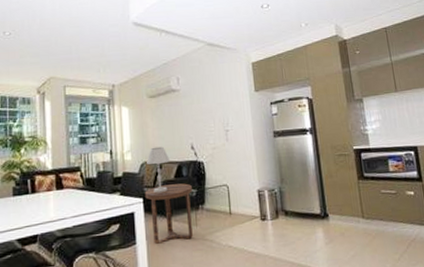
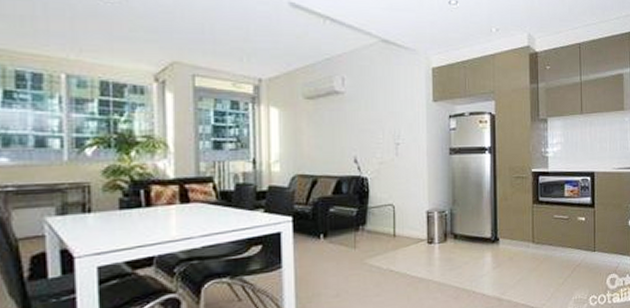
side table: present [145,183,193,244] -> none [295,201,352,268]
table lamp: present [147,146,170,194] -> none [299,157,327,212]

